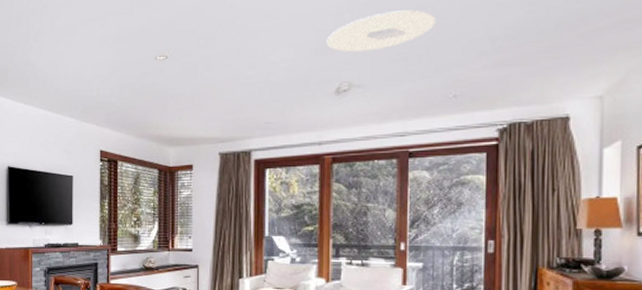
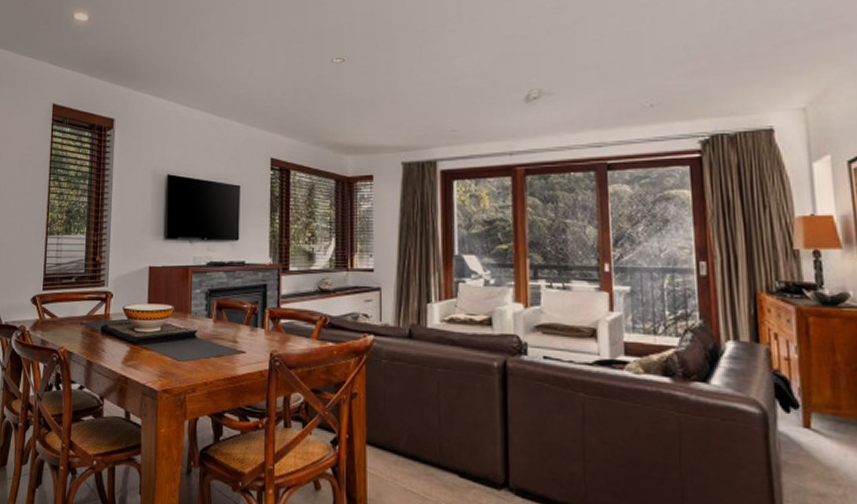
ceiling light: present [326,9,436,53] -> none [513,16,626,59]

